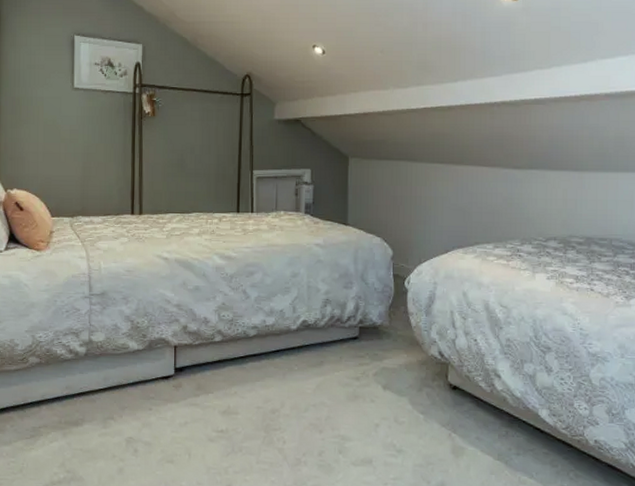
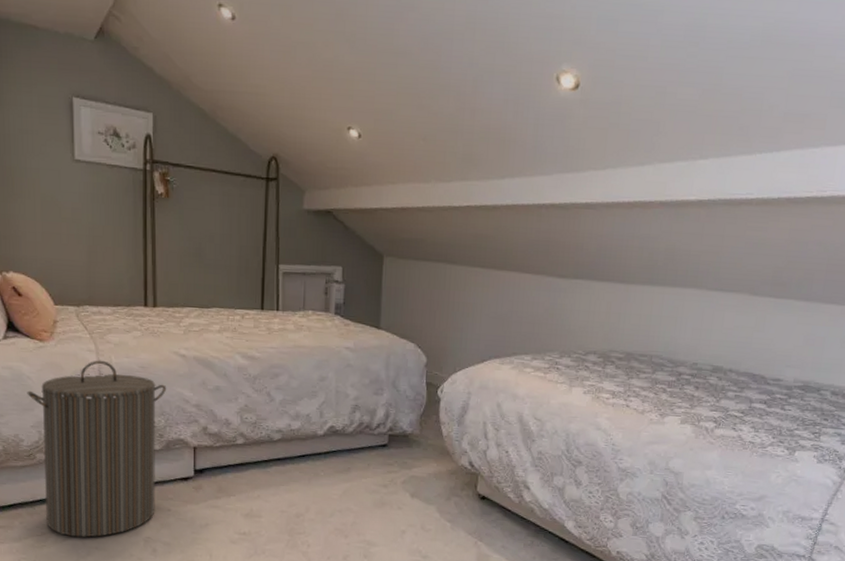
laundry hamper: none [23,266,151,439] -> present [27,360,167,537]

